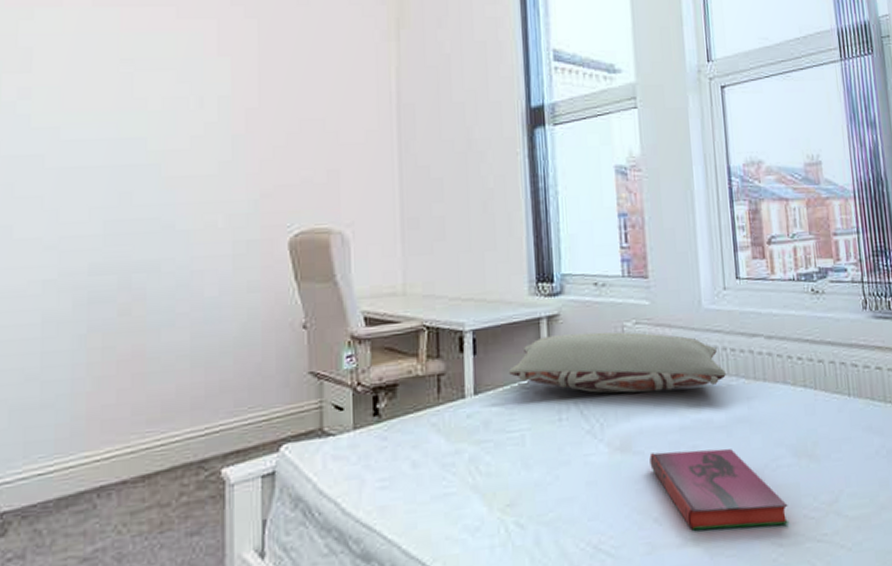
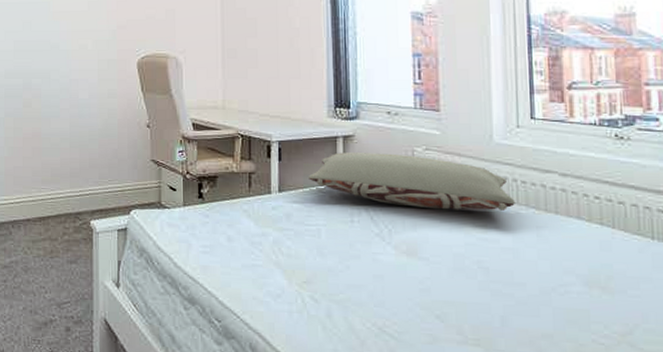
hardback book: present [649,448,790,531] -> none [434,261,576,345]

